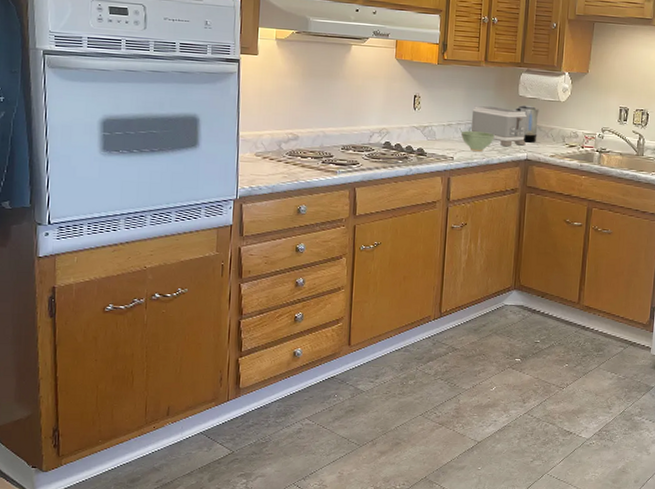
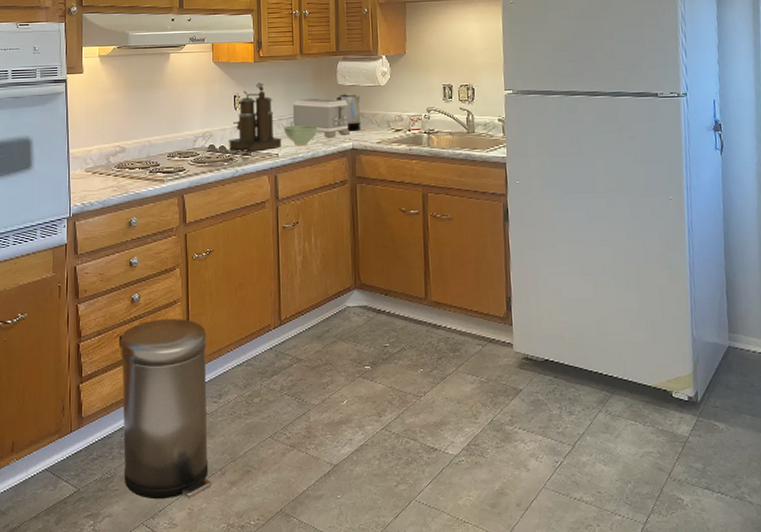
pedal bin: none [279,303,368,463] -> present [119,319,211,499]
coffee maker: none [404,85,459,153] -> present [227,82,282,152]

